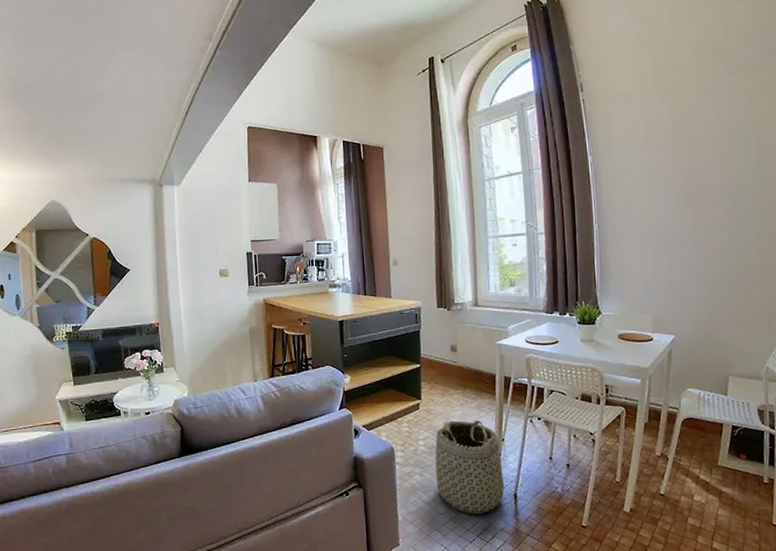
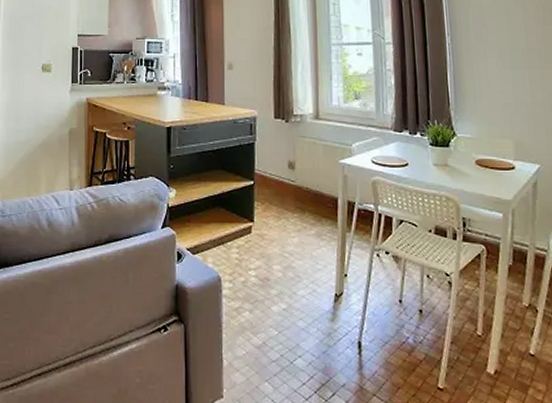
basket: present [435,420,514,514] -> none [267,248,358,364]

